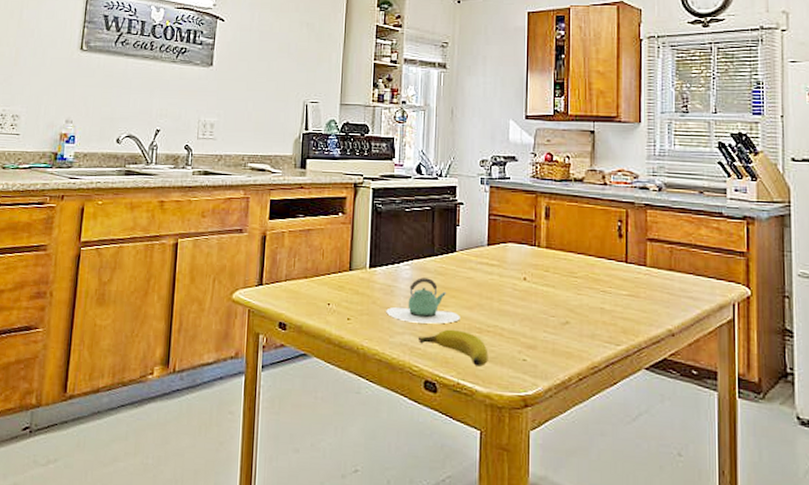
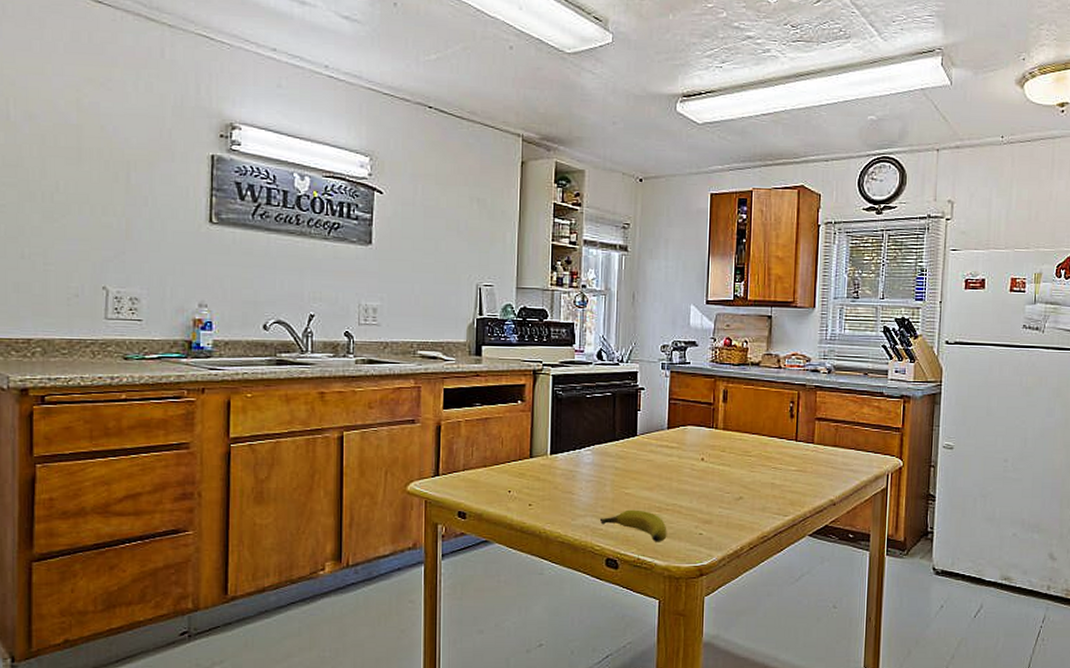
teapot: present [386,278,460,324] -> none [568,462,641,505]

